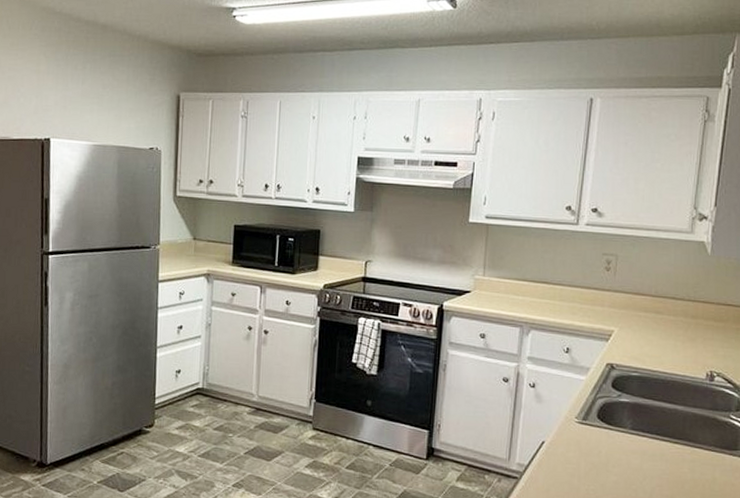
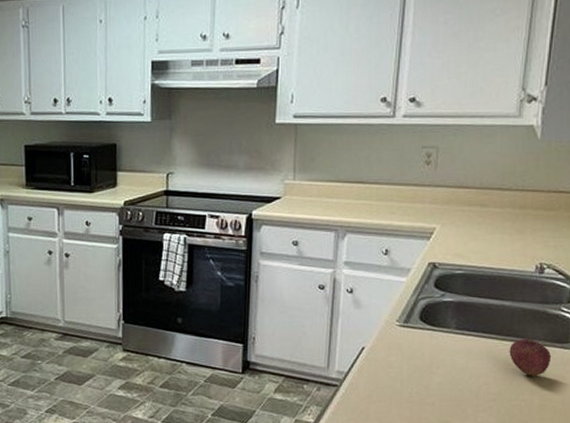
fruit: none [681,443,722,481] -> present [509,338,552,376]

